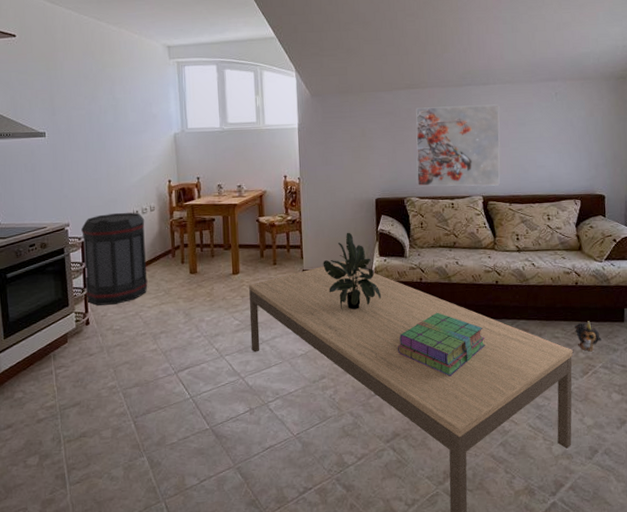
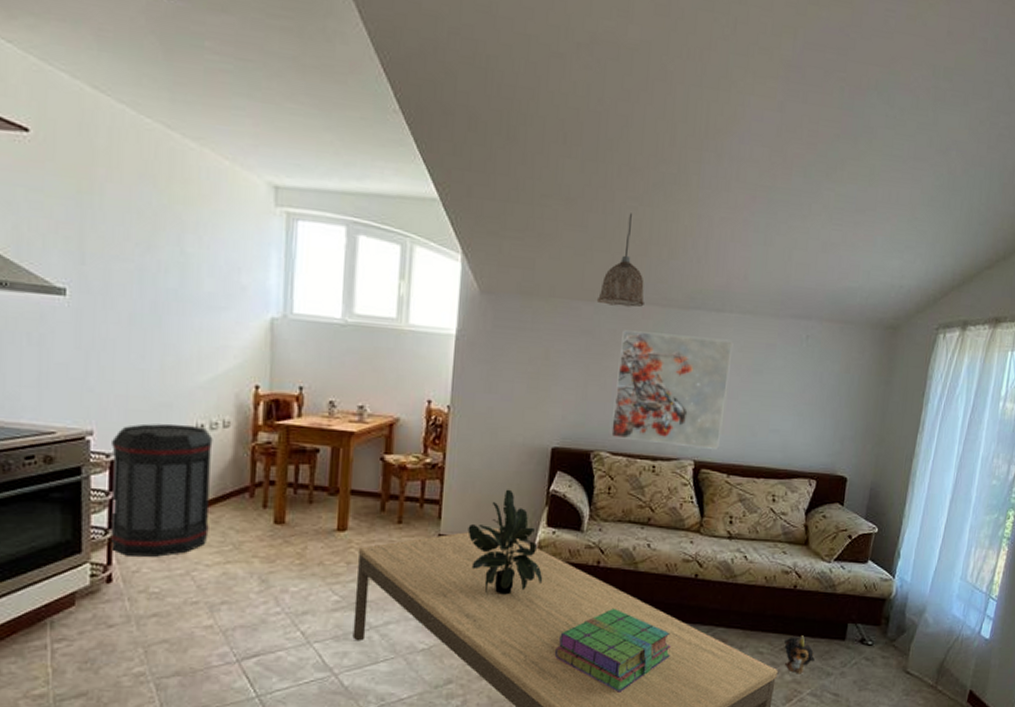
pendant lamp: none [394,25,429,92] -> present [596,213,644,307]

